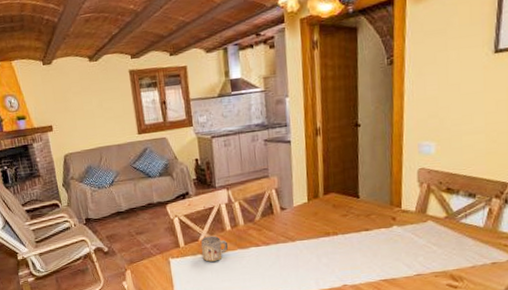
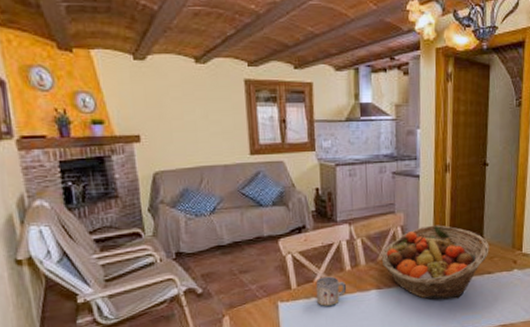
fruit basket: none [258,186,366,256] -> present [381,225,489,300]

